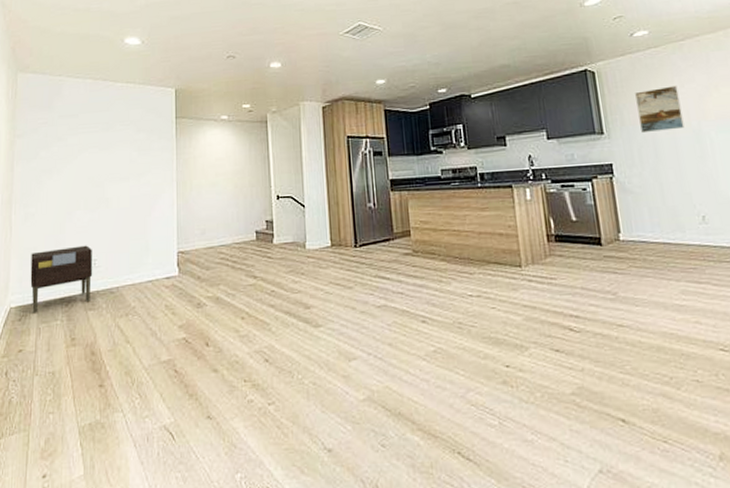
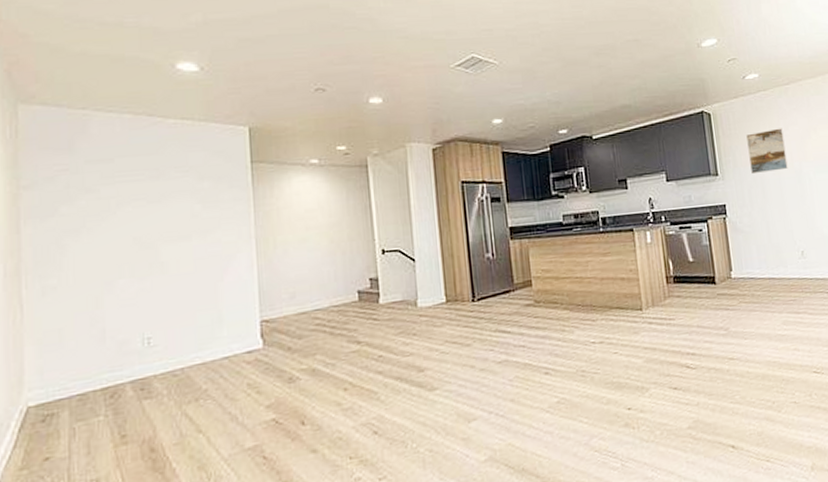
nightstand: present [30,245,93,313] -> none [55,321,147,411]

